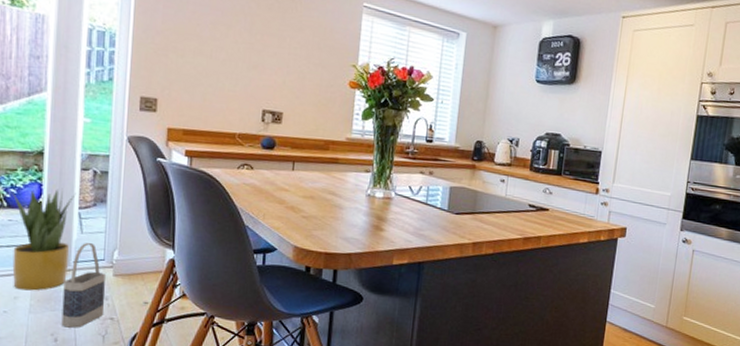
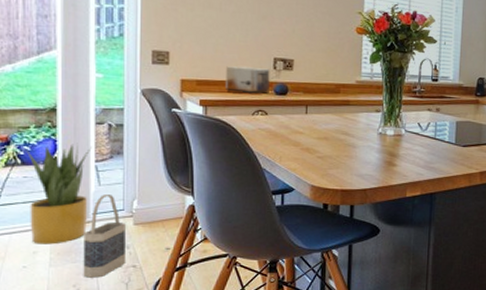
toaster: none [212,116,258,148] -> present [226,66,270,94]

